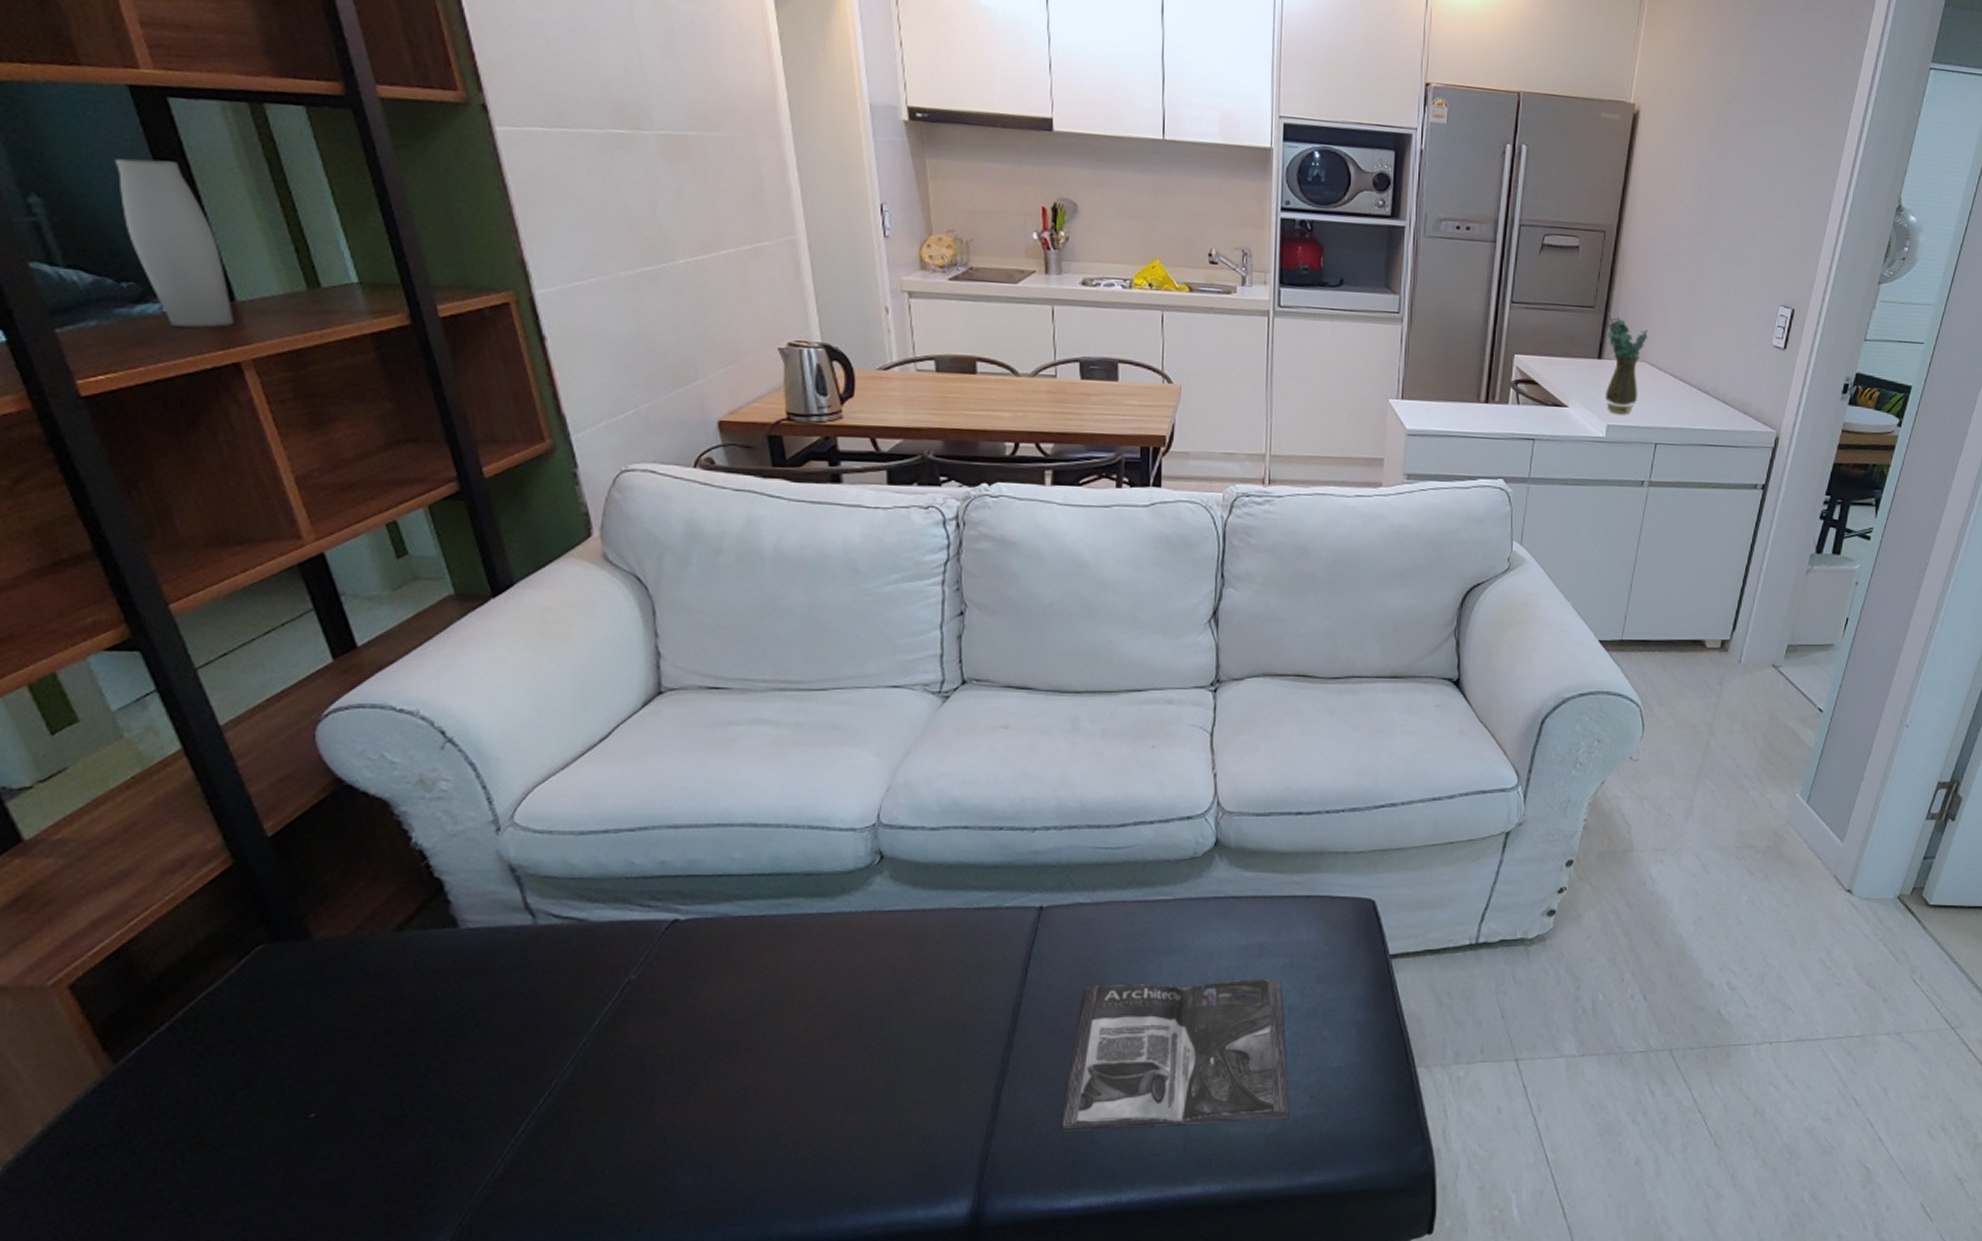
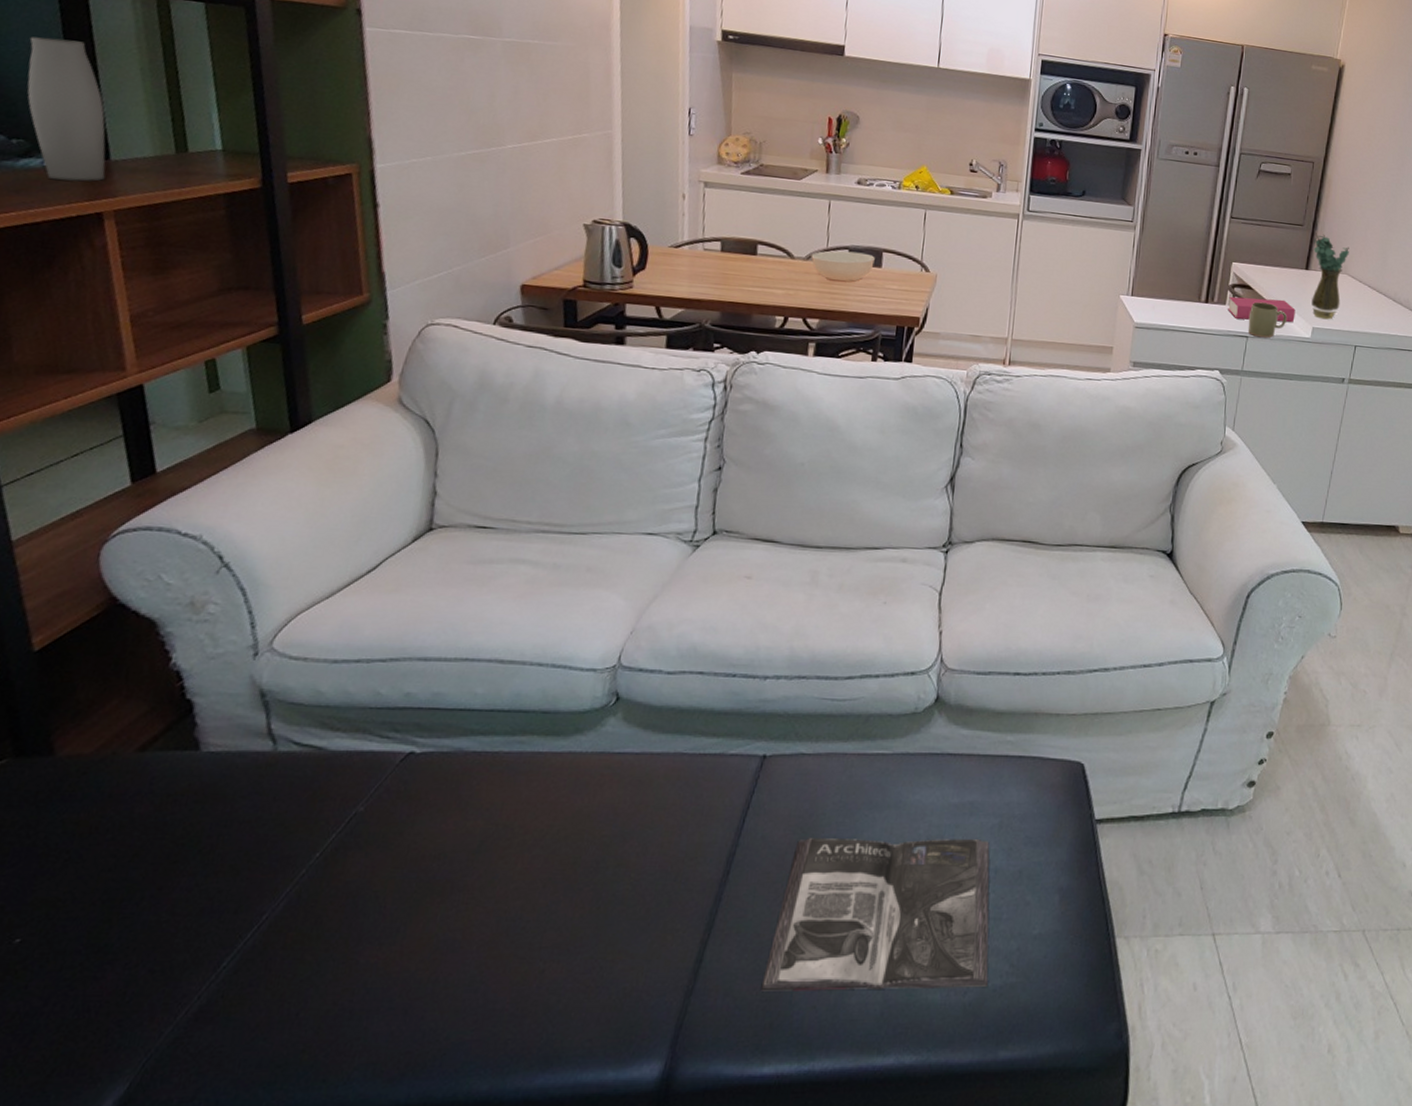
bowl: none [1038,363,1110,400] -> present [811,250,875,283]
book: none [1510,394,1588,421] -> present [1227,296,1296,322]
mug: none [1534,399,1578,440] -> present [1247,302,1287,338]

